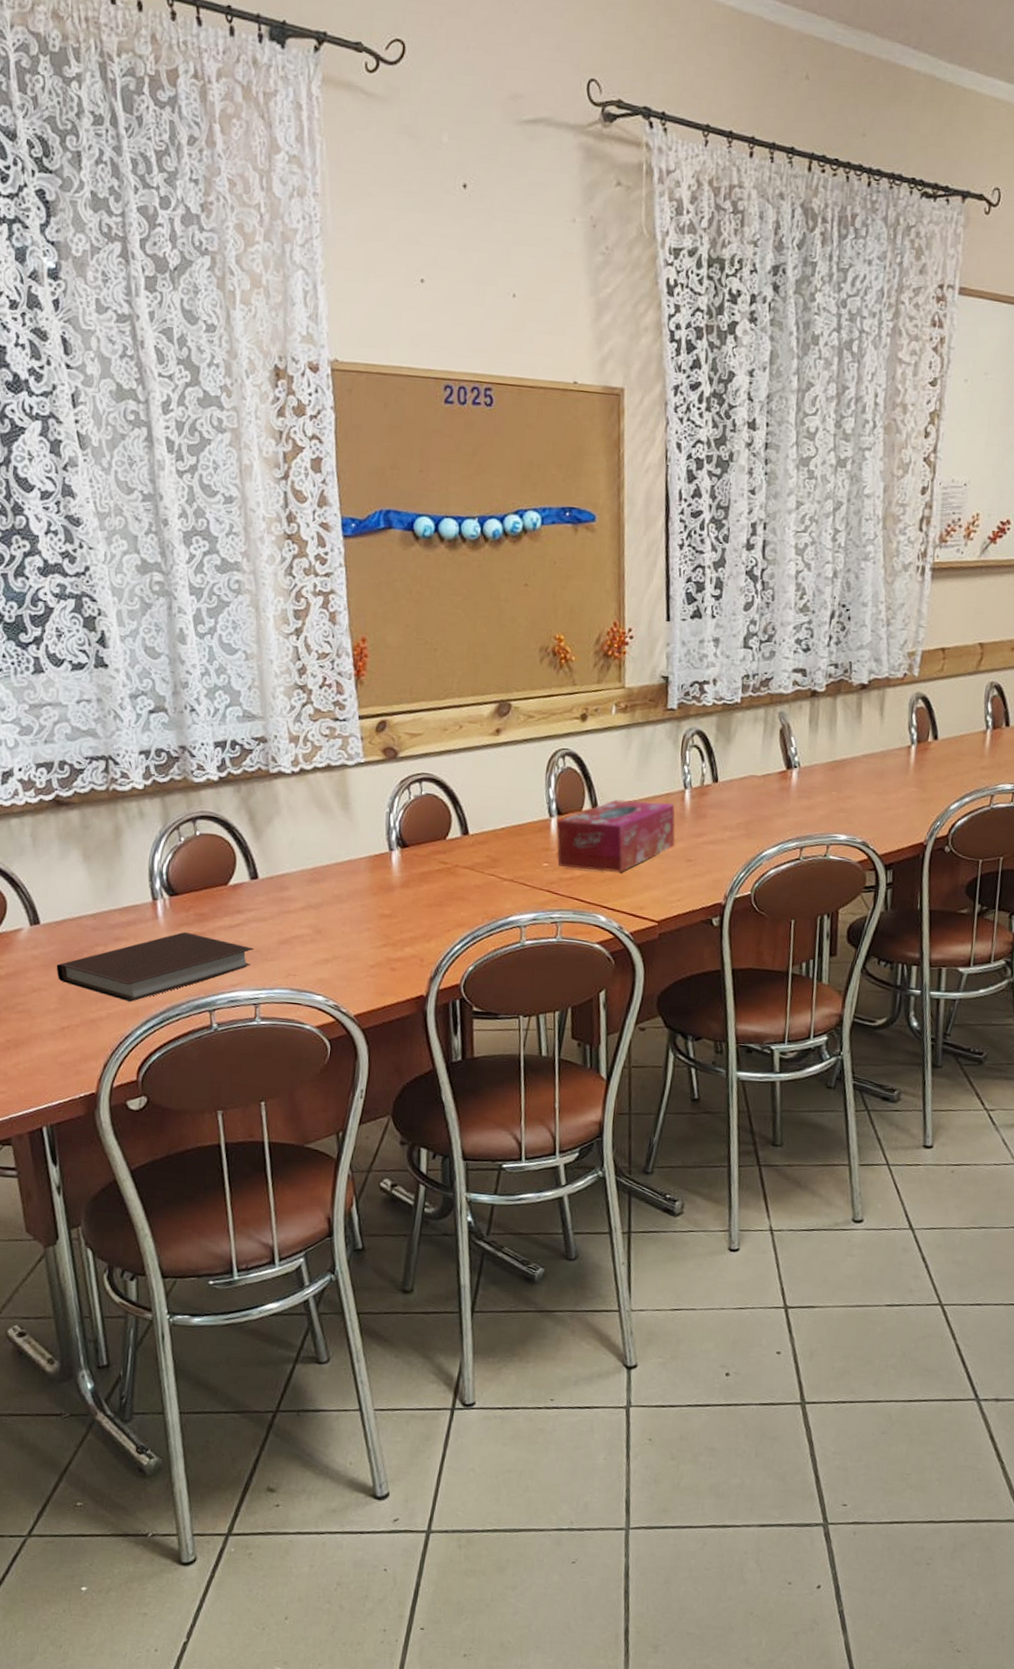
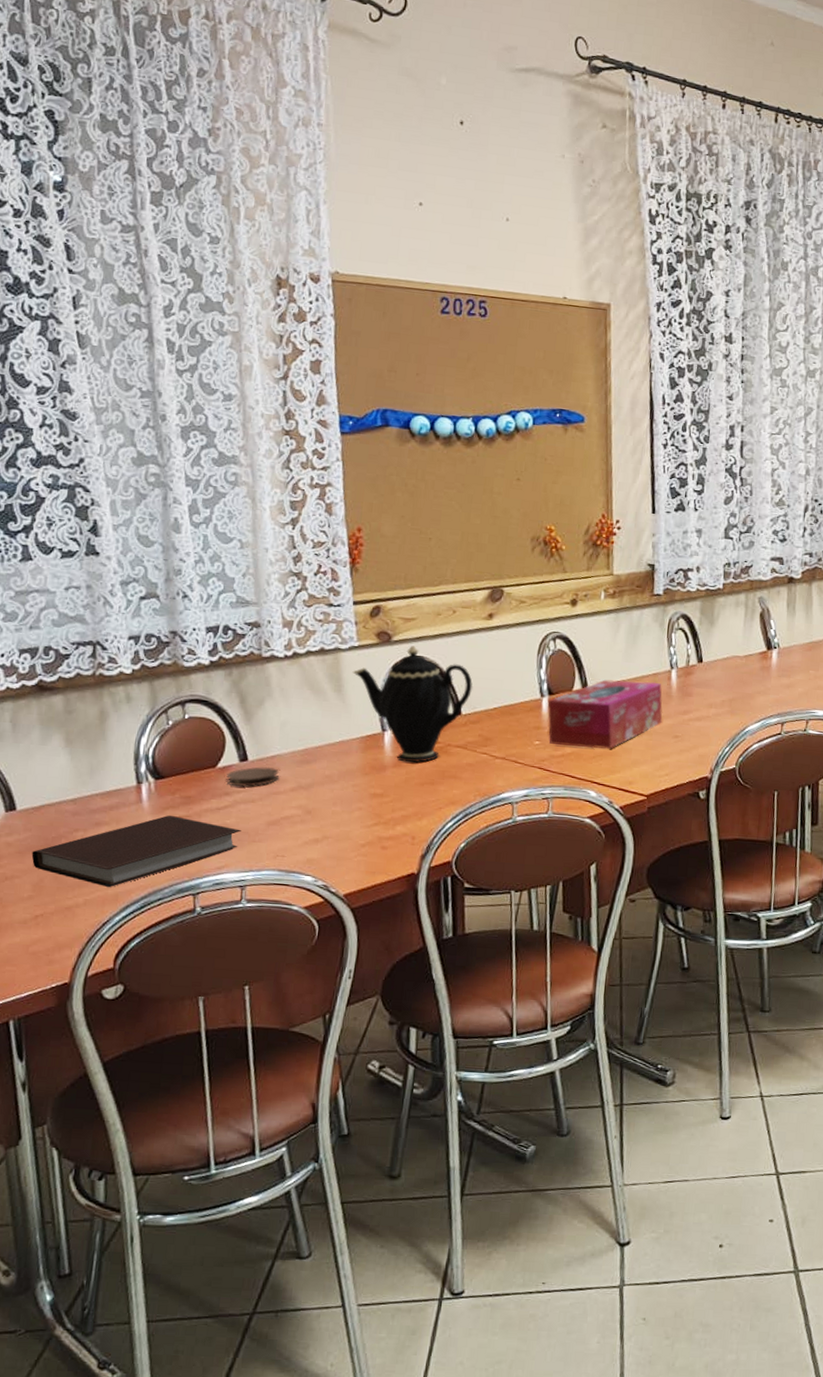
coaster: none [238,885,290,905] -> present [226,766,280,787]
teapot: none [359,762,481,884] -> present [352,645,473,763]

